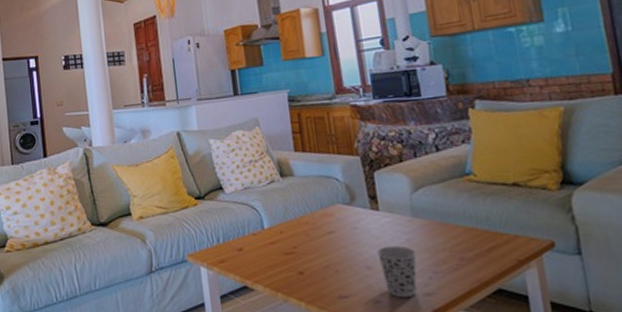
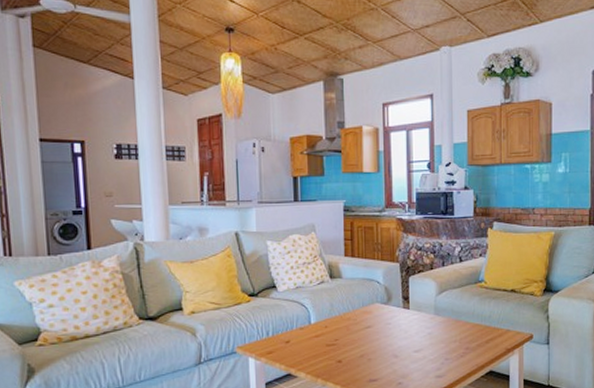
cup: present [377,245,417,298] -> none [404,338,434,380]

